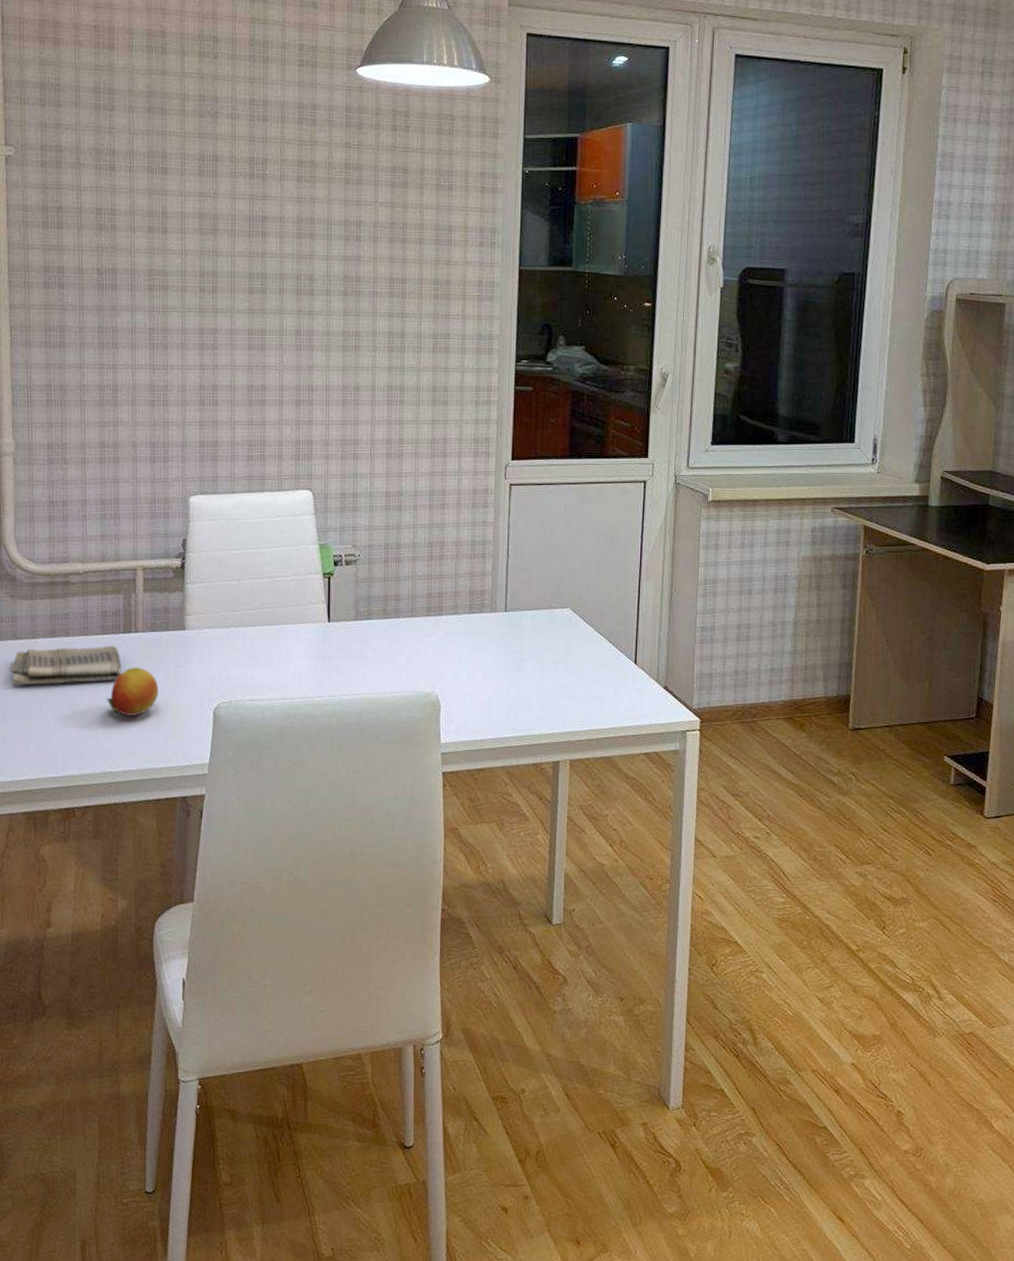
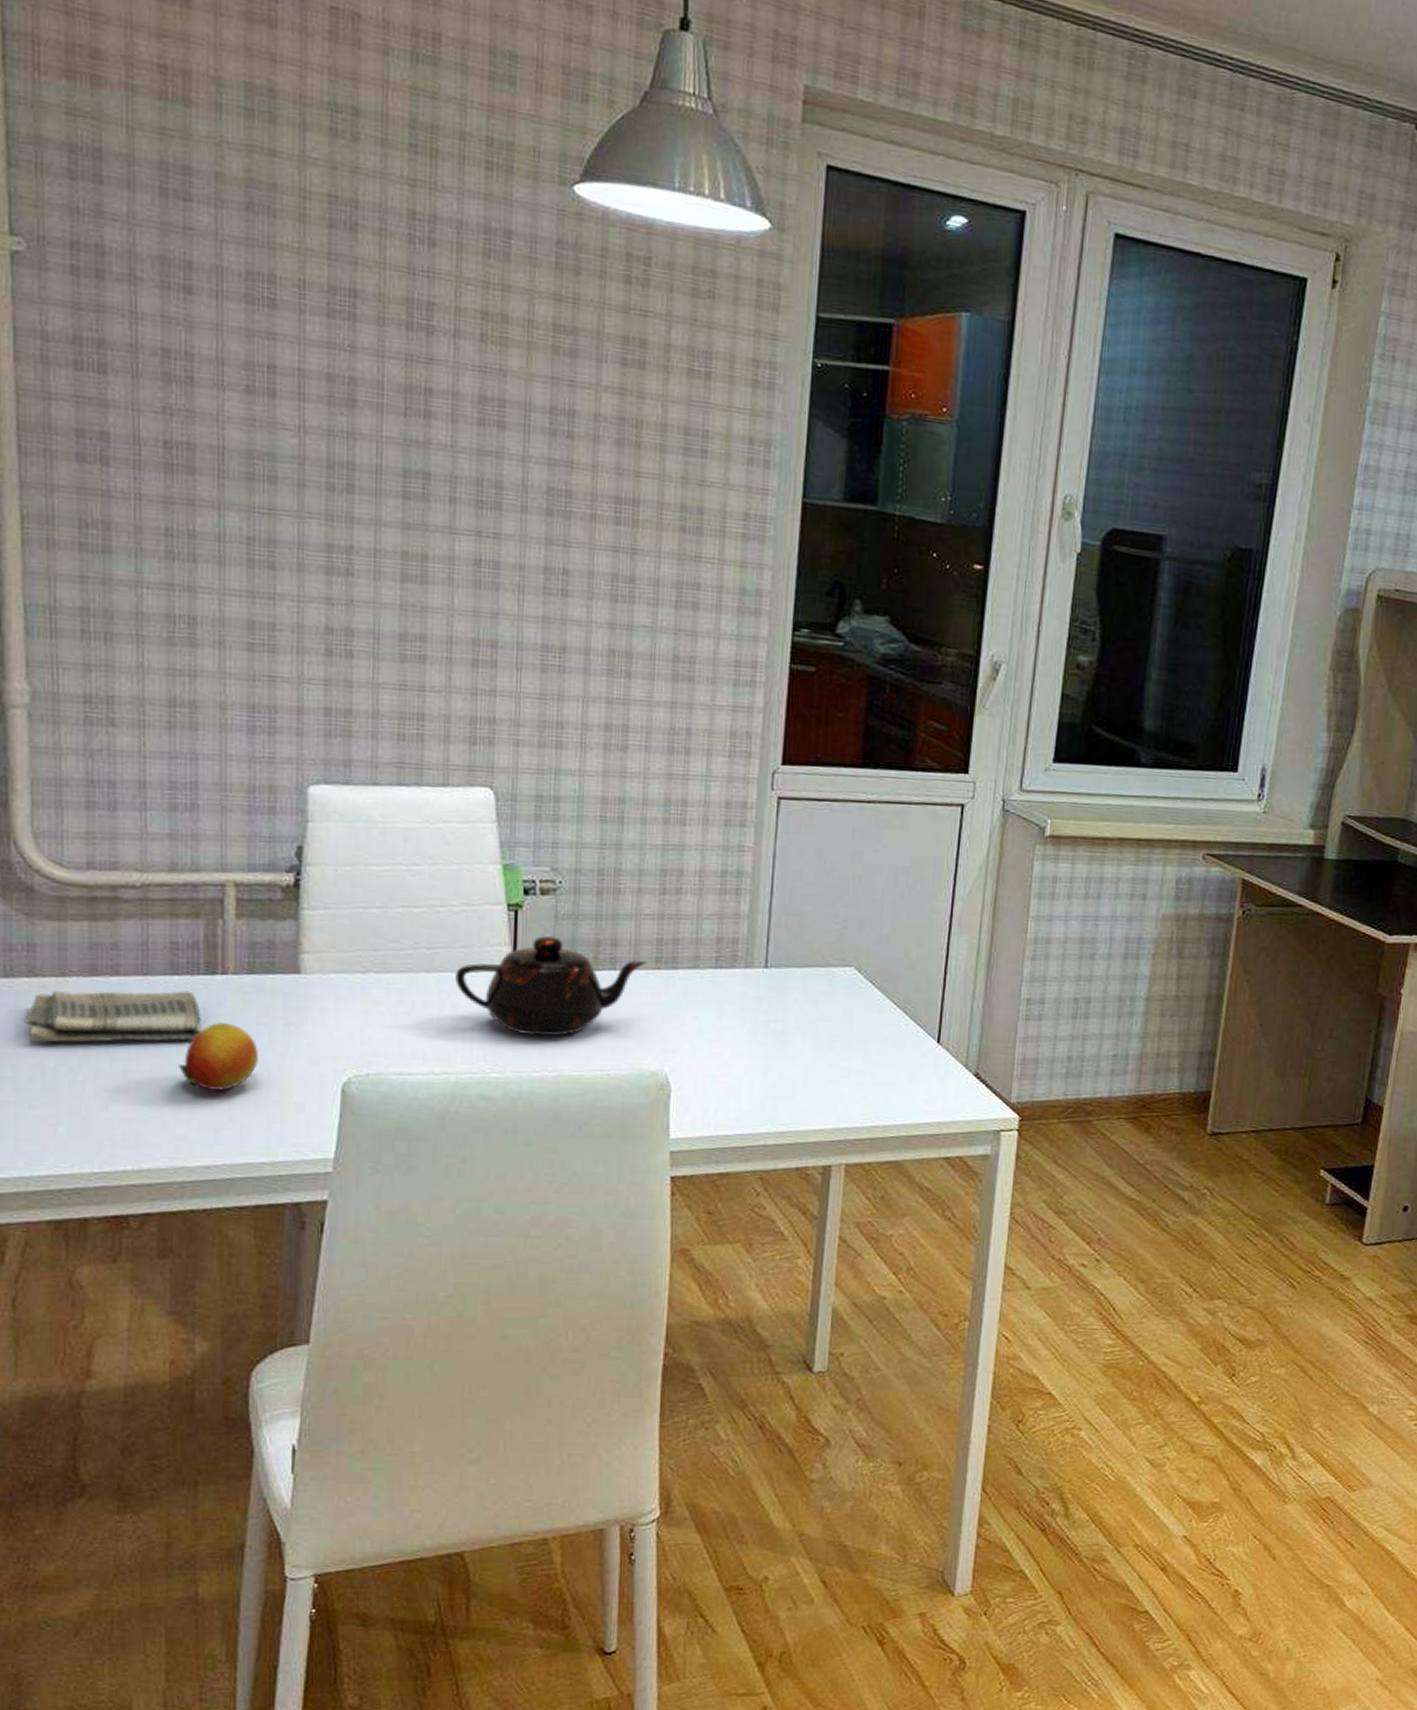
teapot: none [289,595,421,669] -> present [455,936,647,1037]

